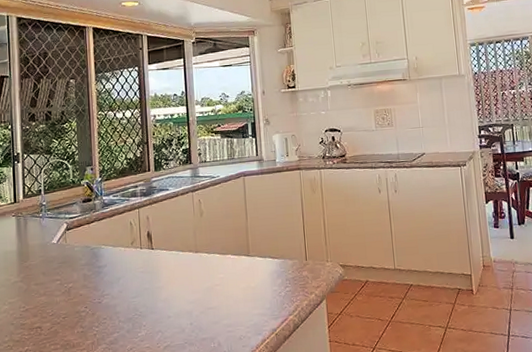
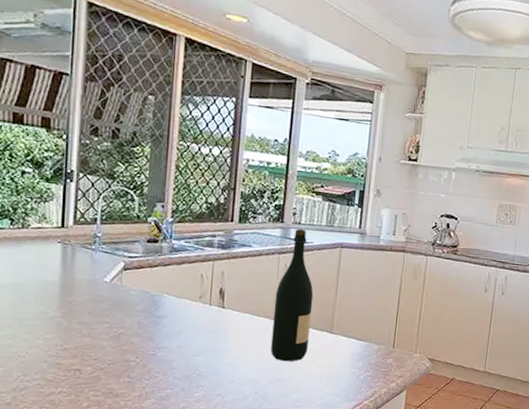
wine bottle: none [194,166,230,290] -> present [271,228,314,362]

